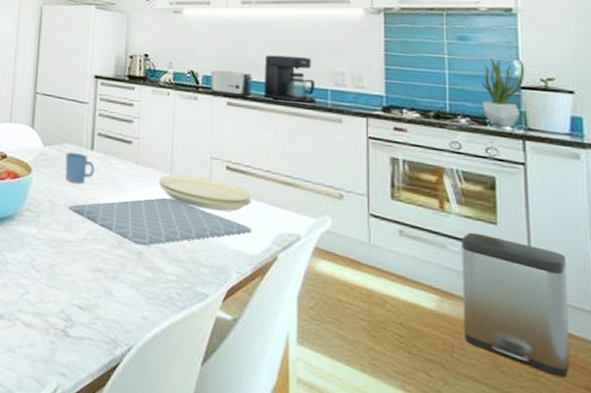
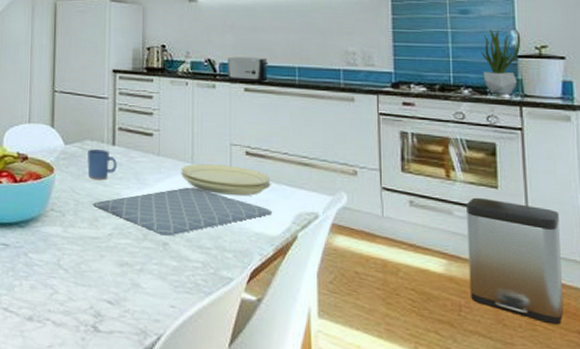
coffee maker: present [263,55,316,104] -> none [279,38,329,85]

